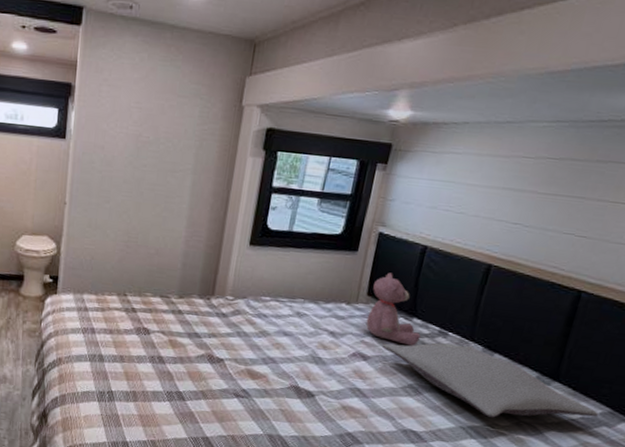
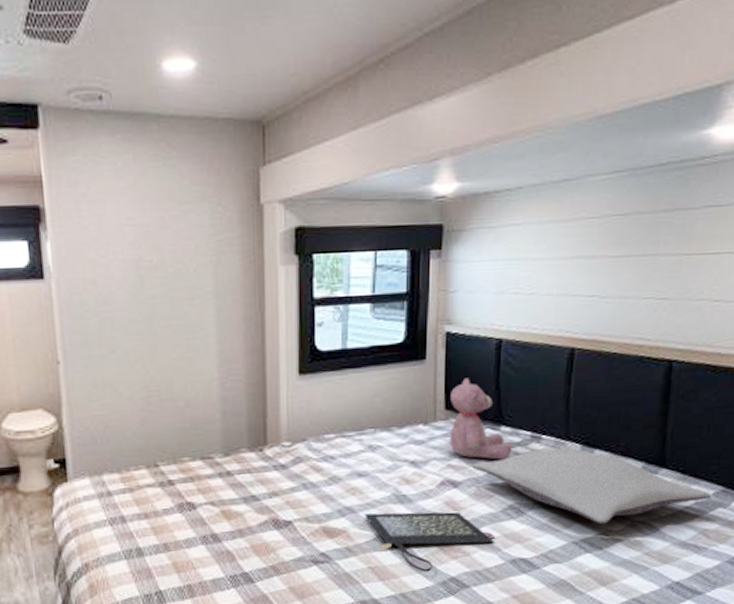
clutch bag: none [283,366,391,424] -> present [364,511,494,573]

